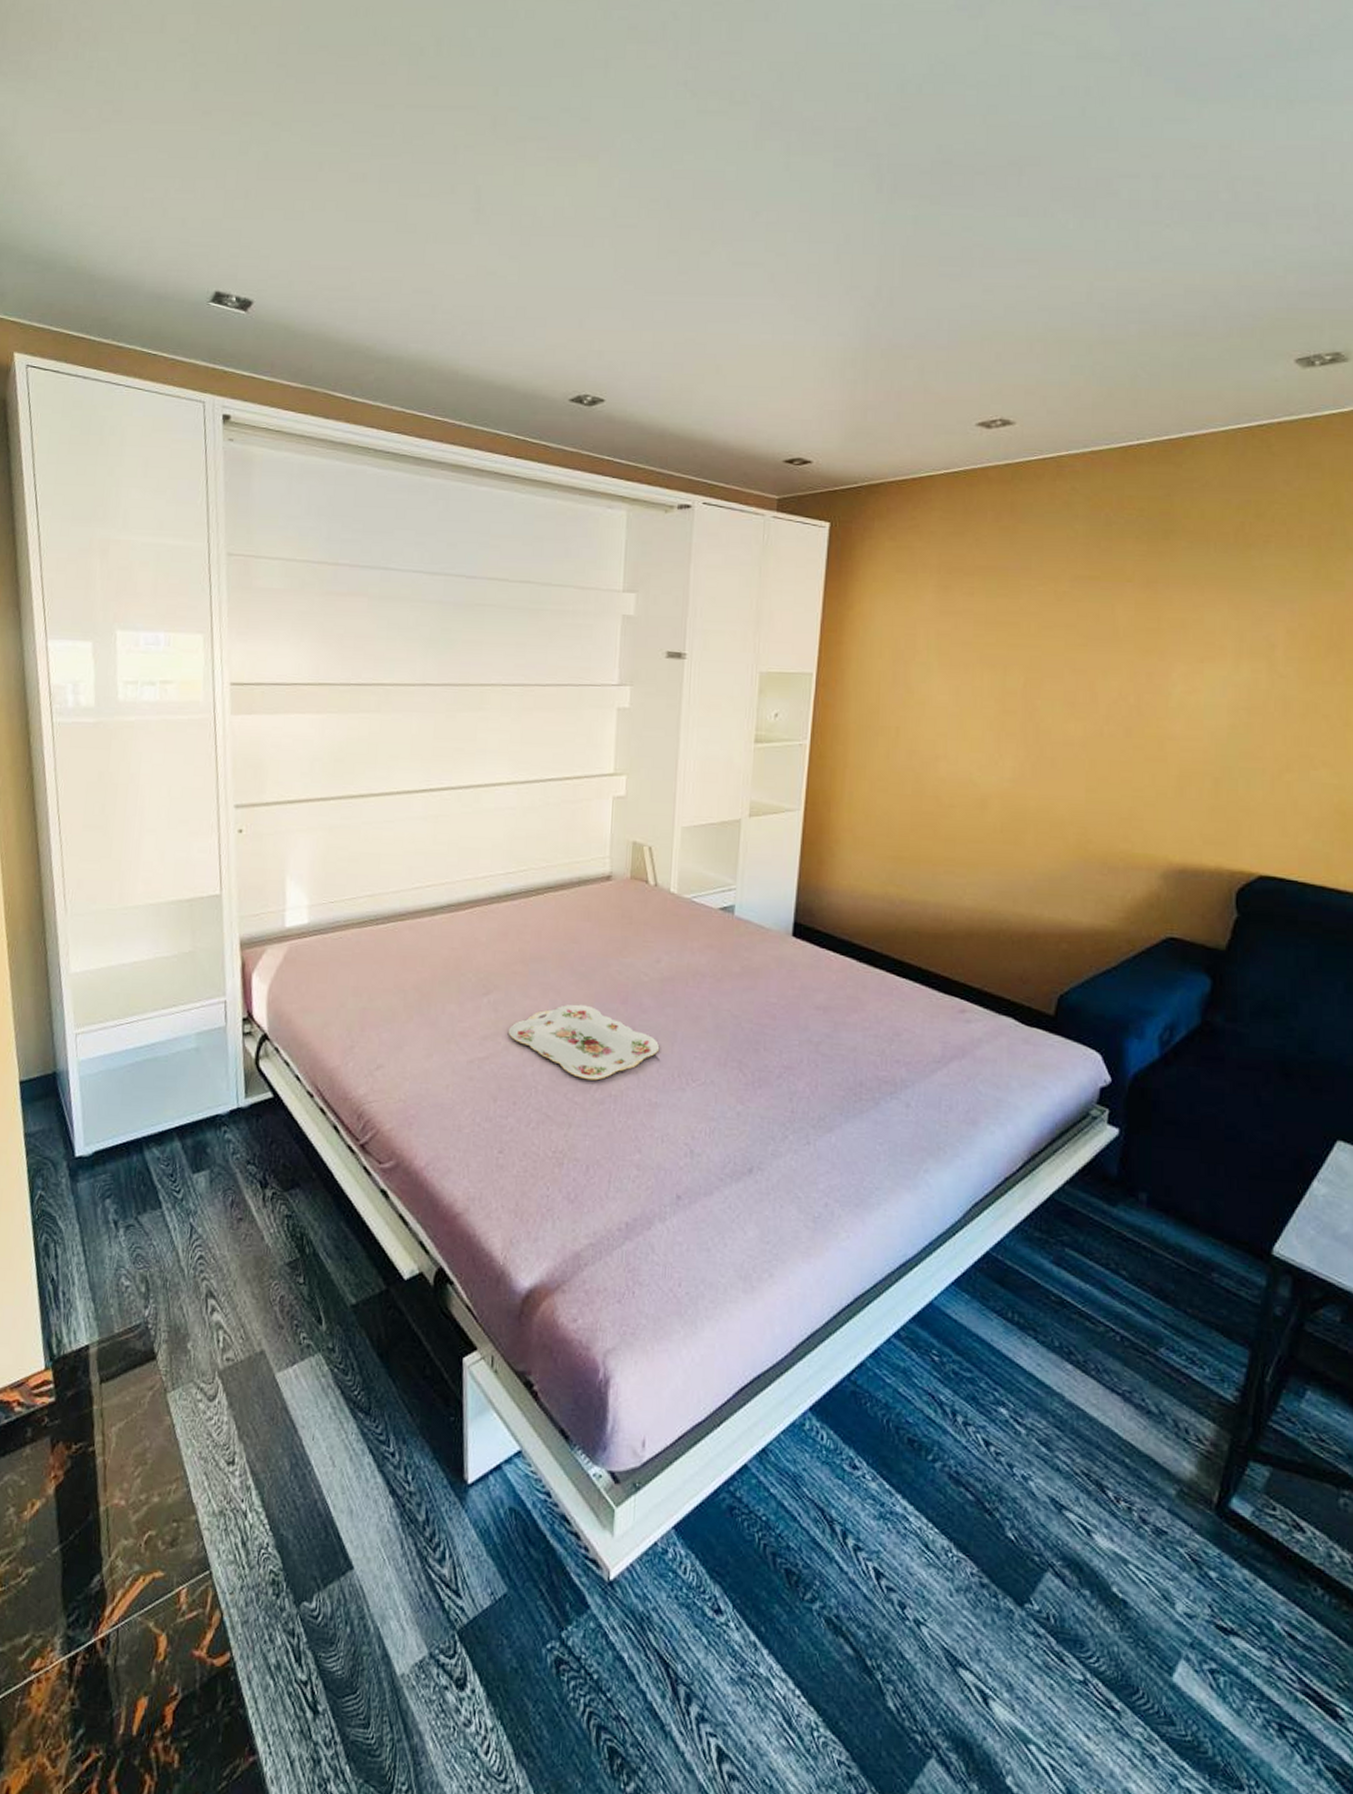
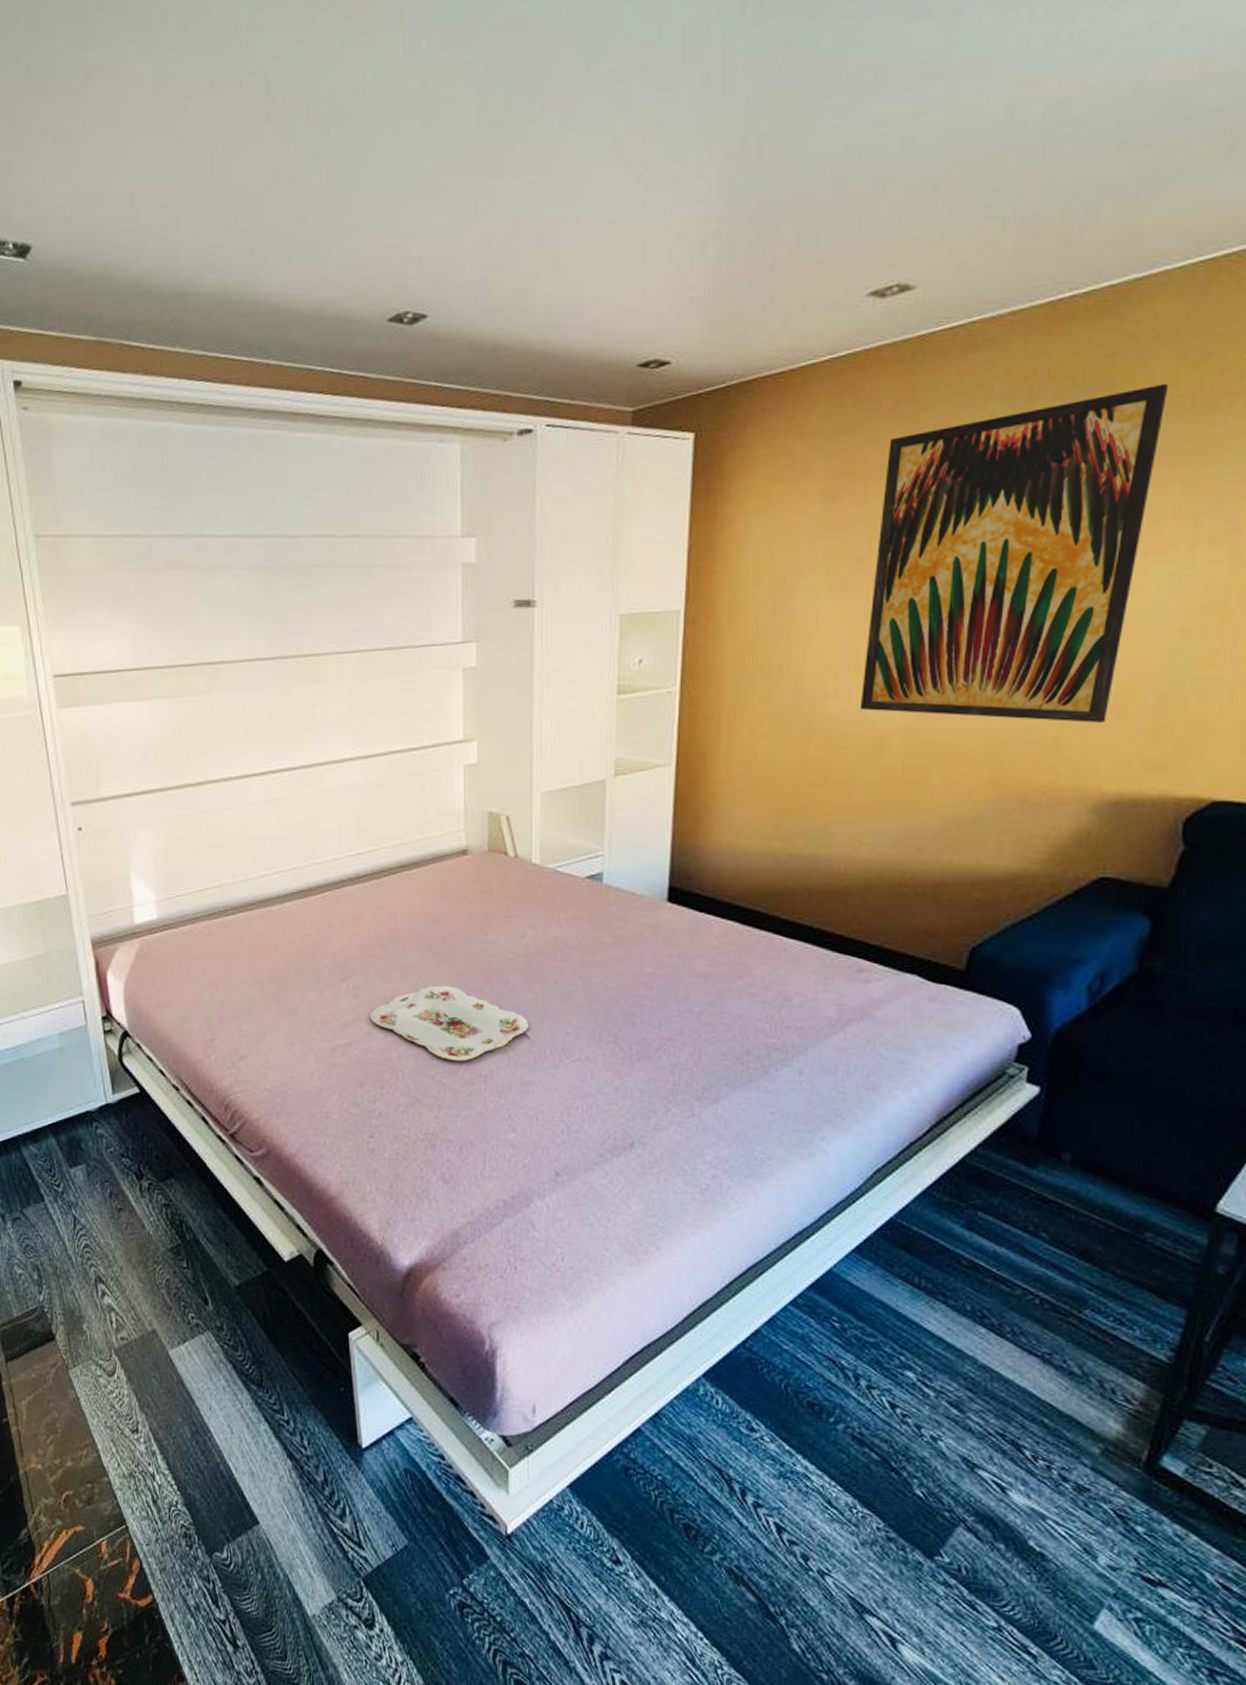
wall art: none [965,521,1216,800] -> present [859,383,1169,723]

